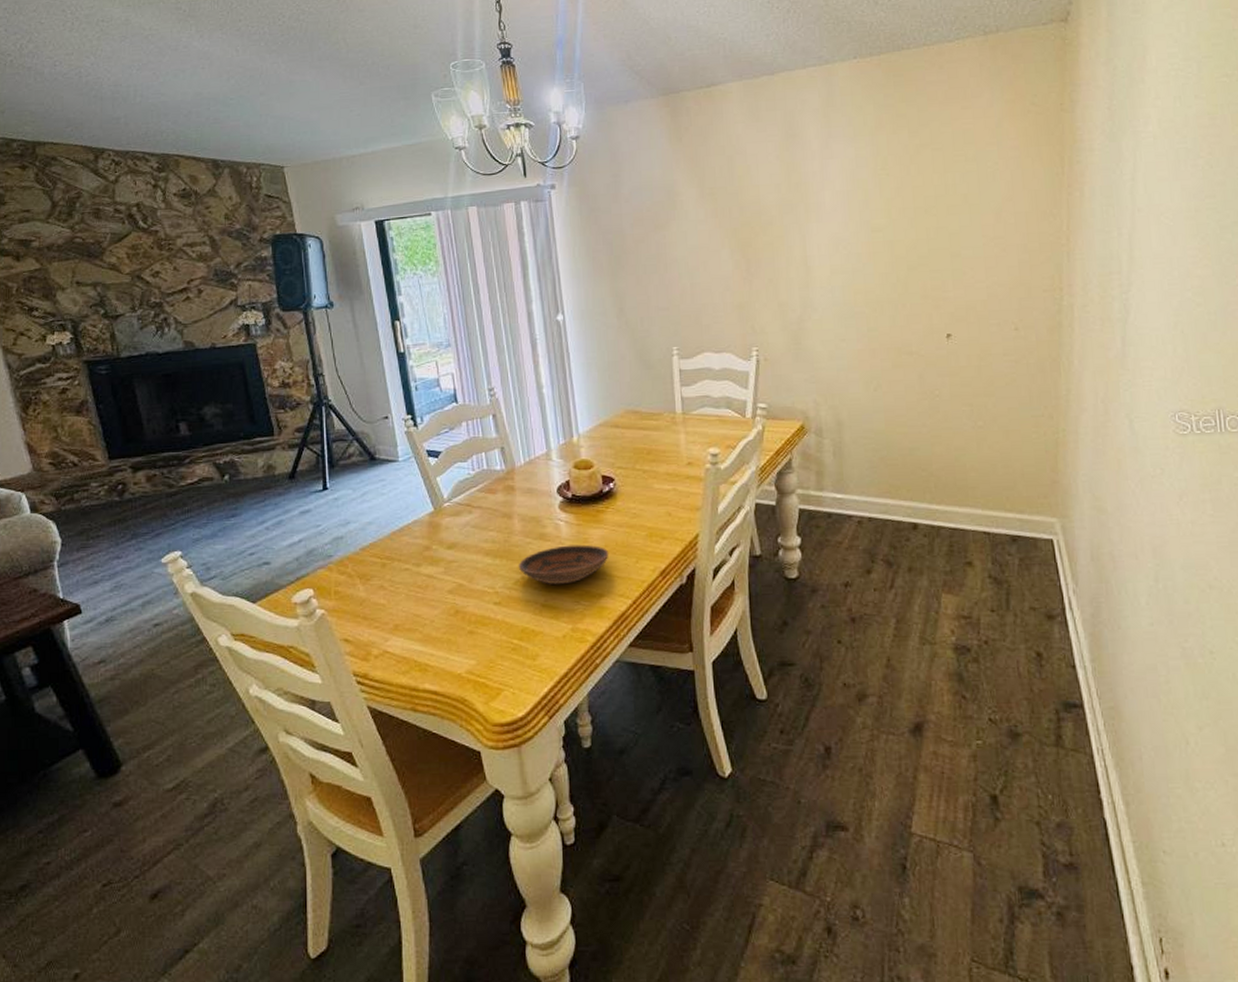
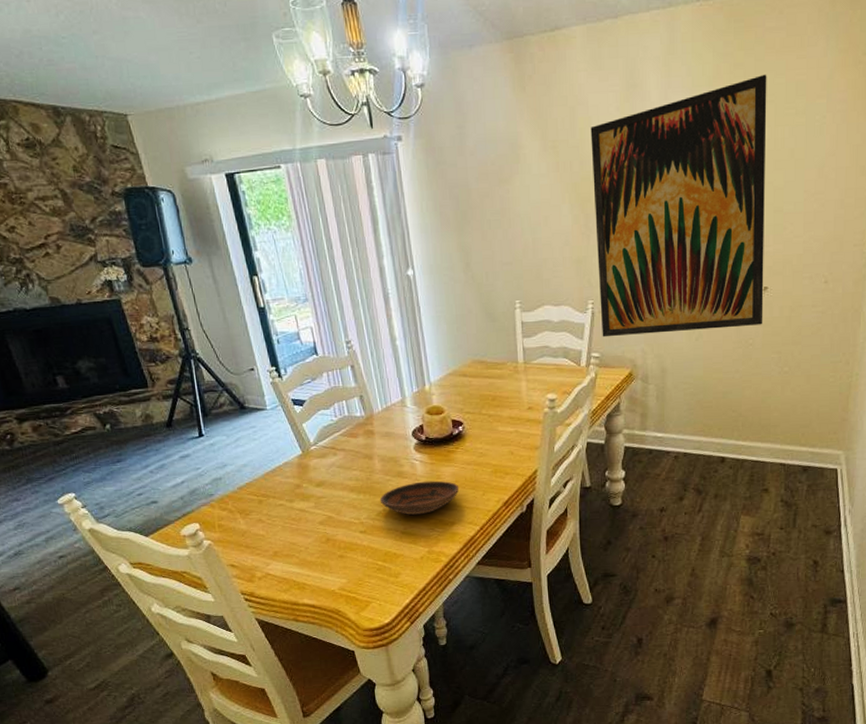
wall art: none [749,123,949,387] -> present [590,74,767,338]

